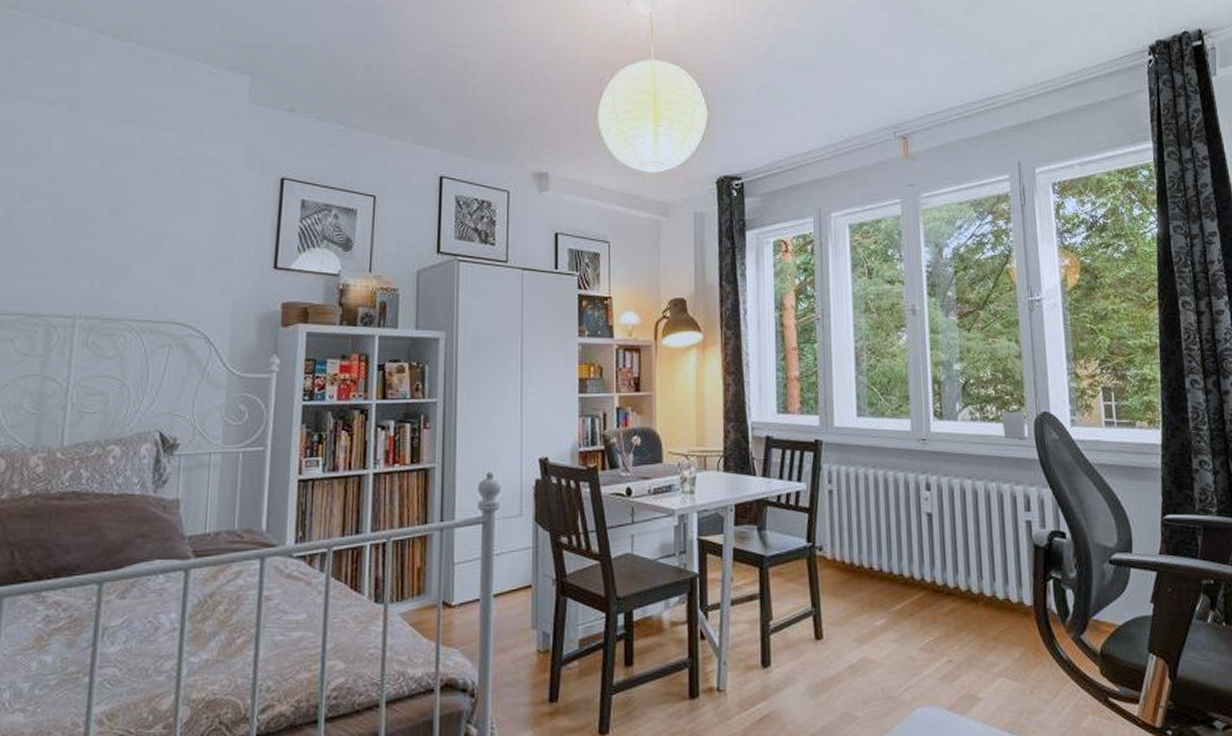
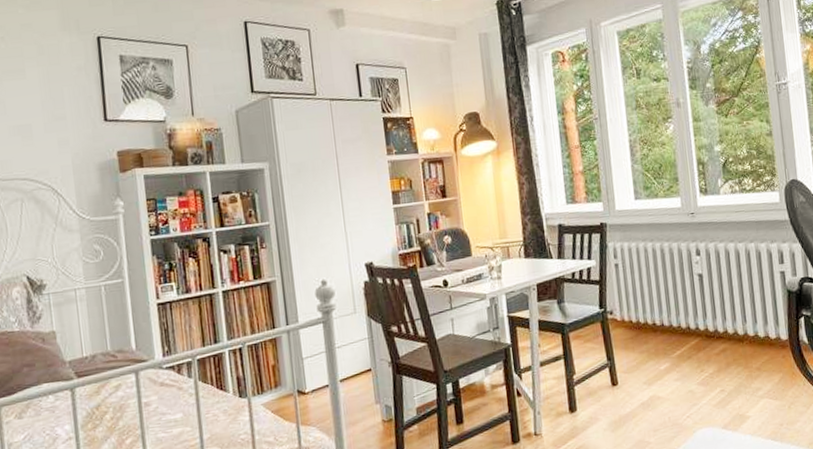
candle holder: present [1000,412,1026,439] -> none [756,181,778,206]

